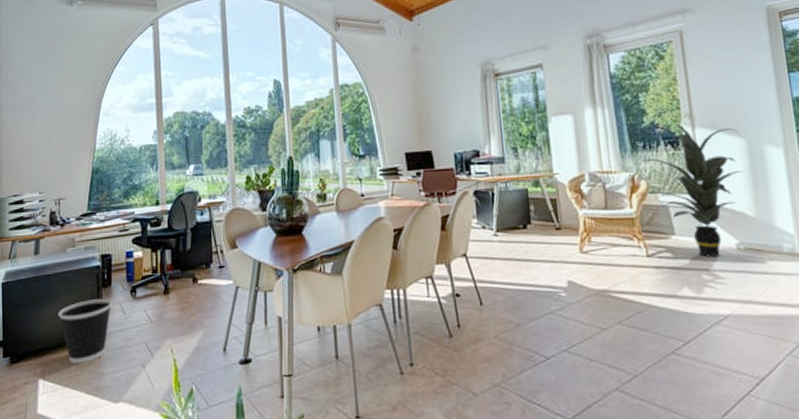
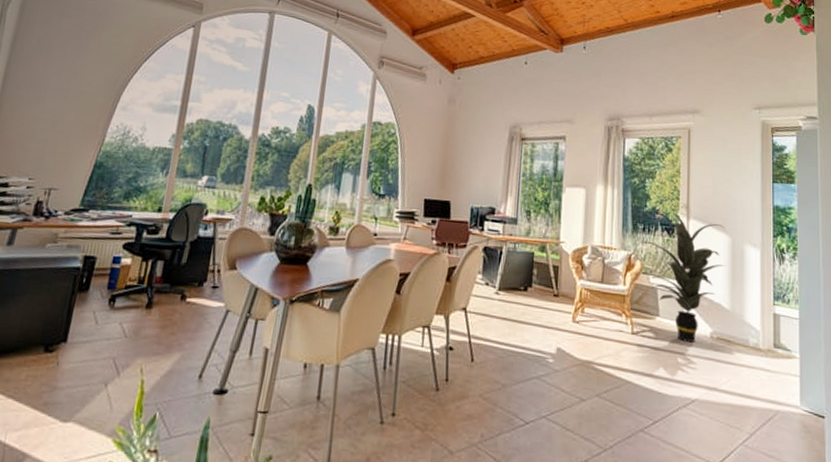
wastebasket: present [58,299,112,363] -> none [19,303,86,373]

